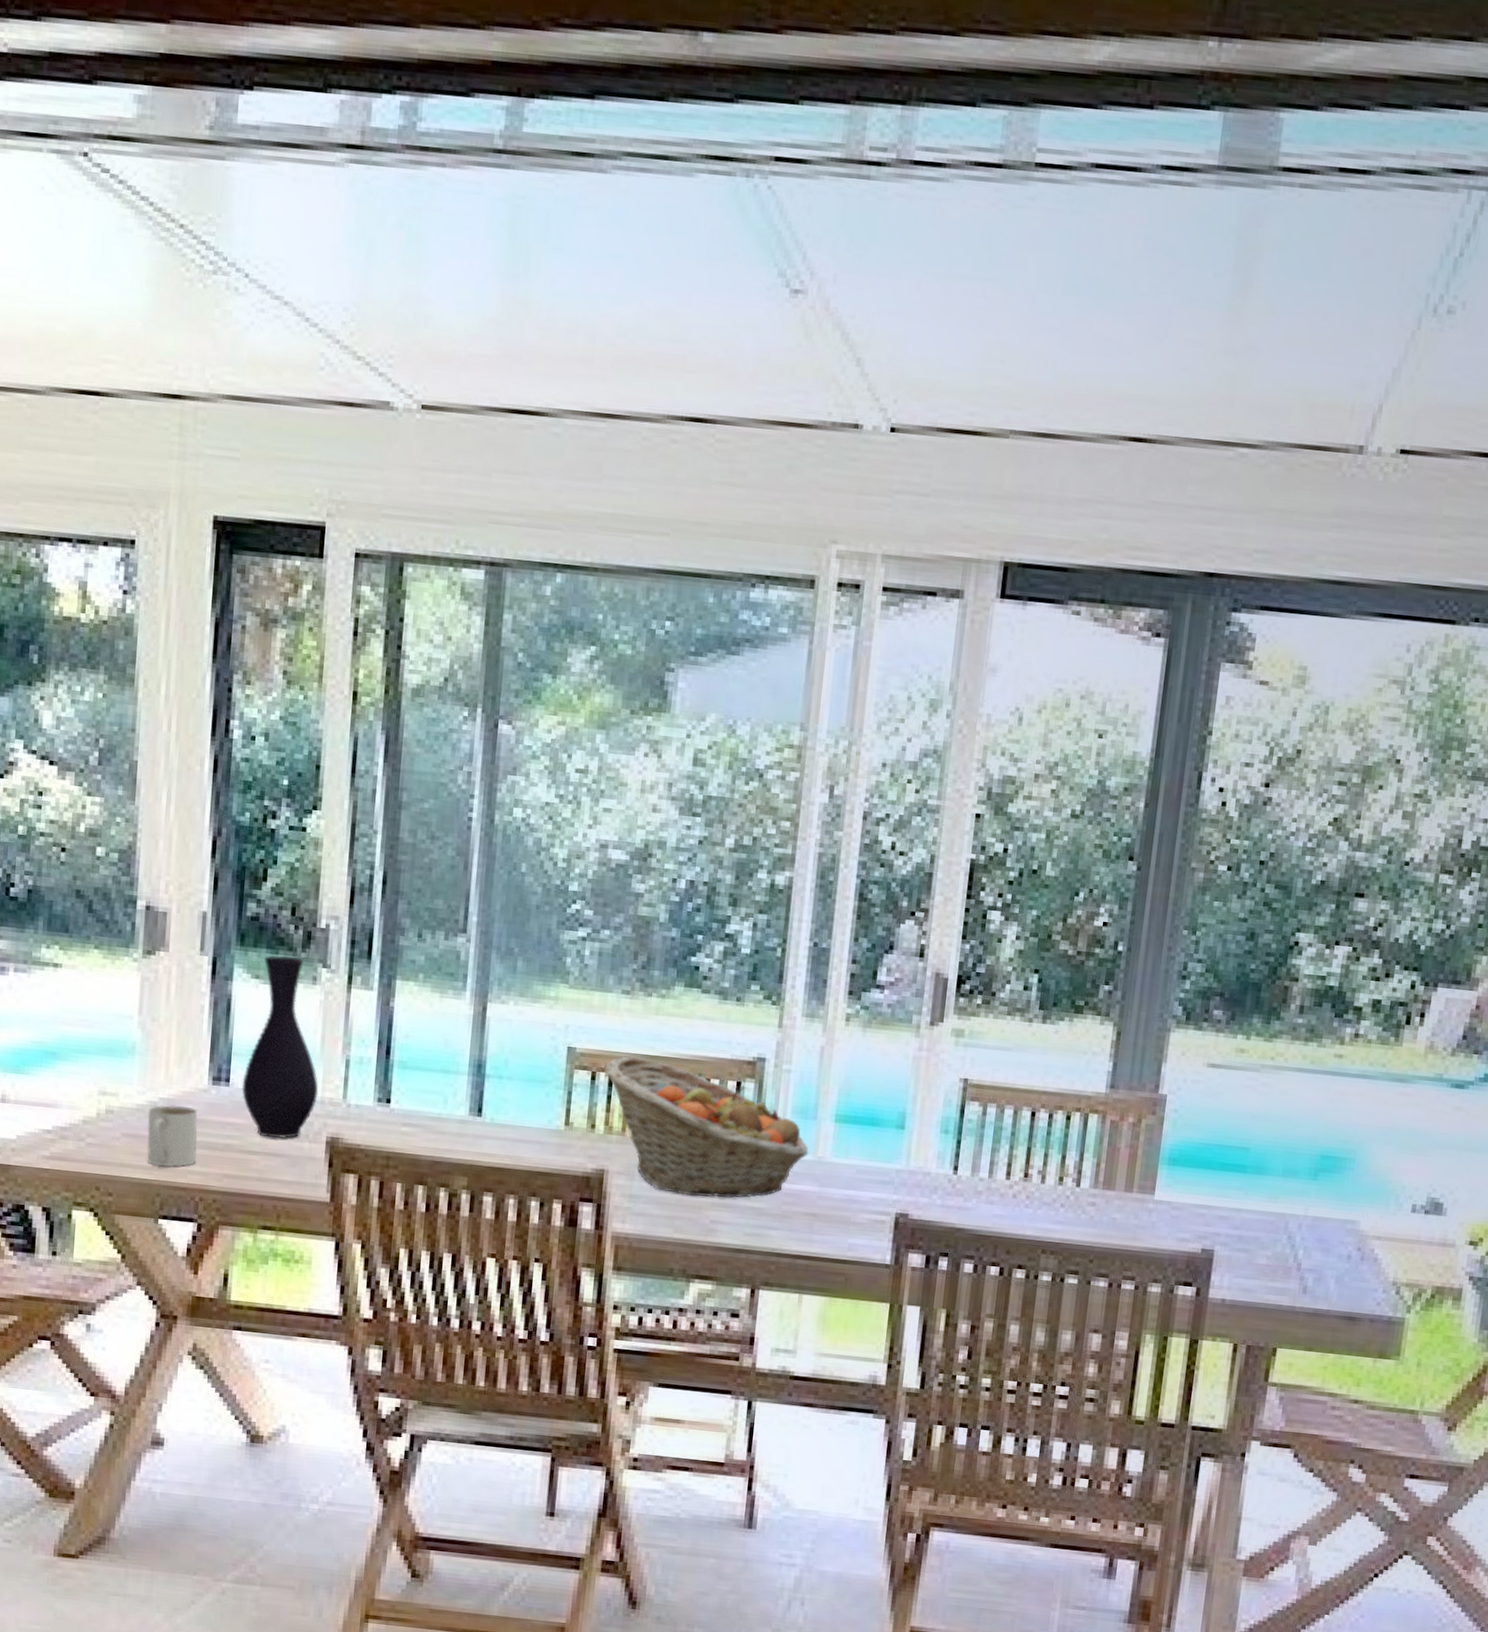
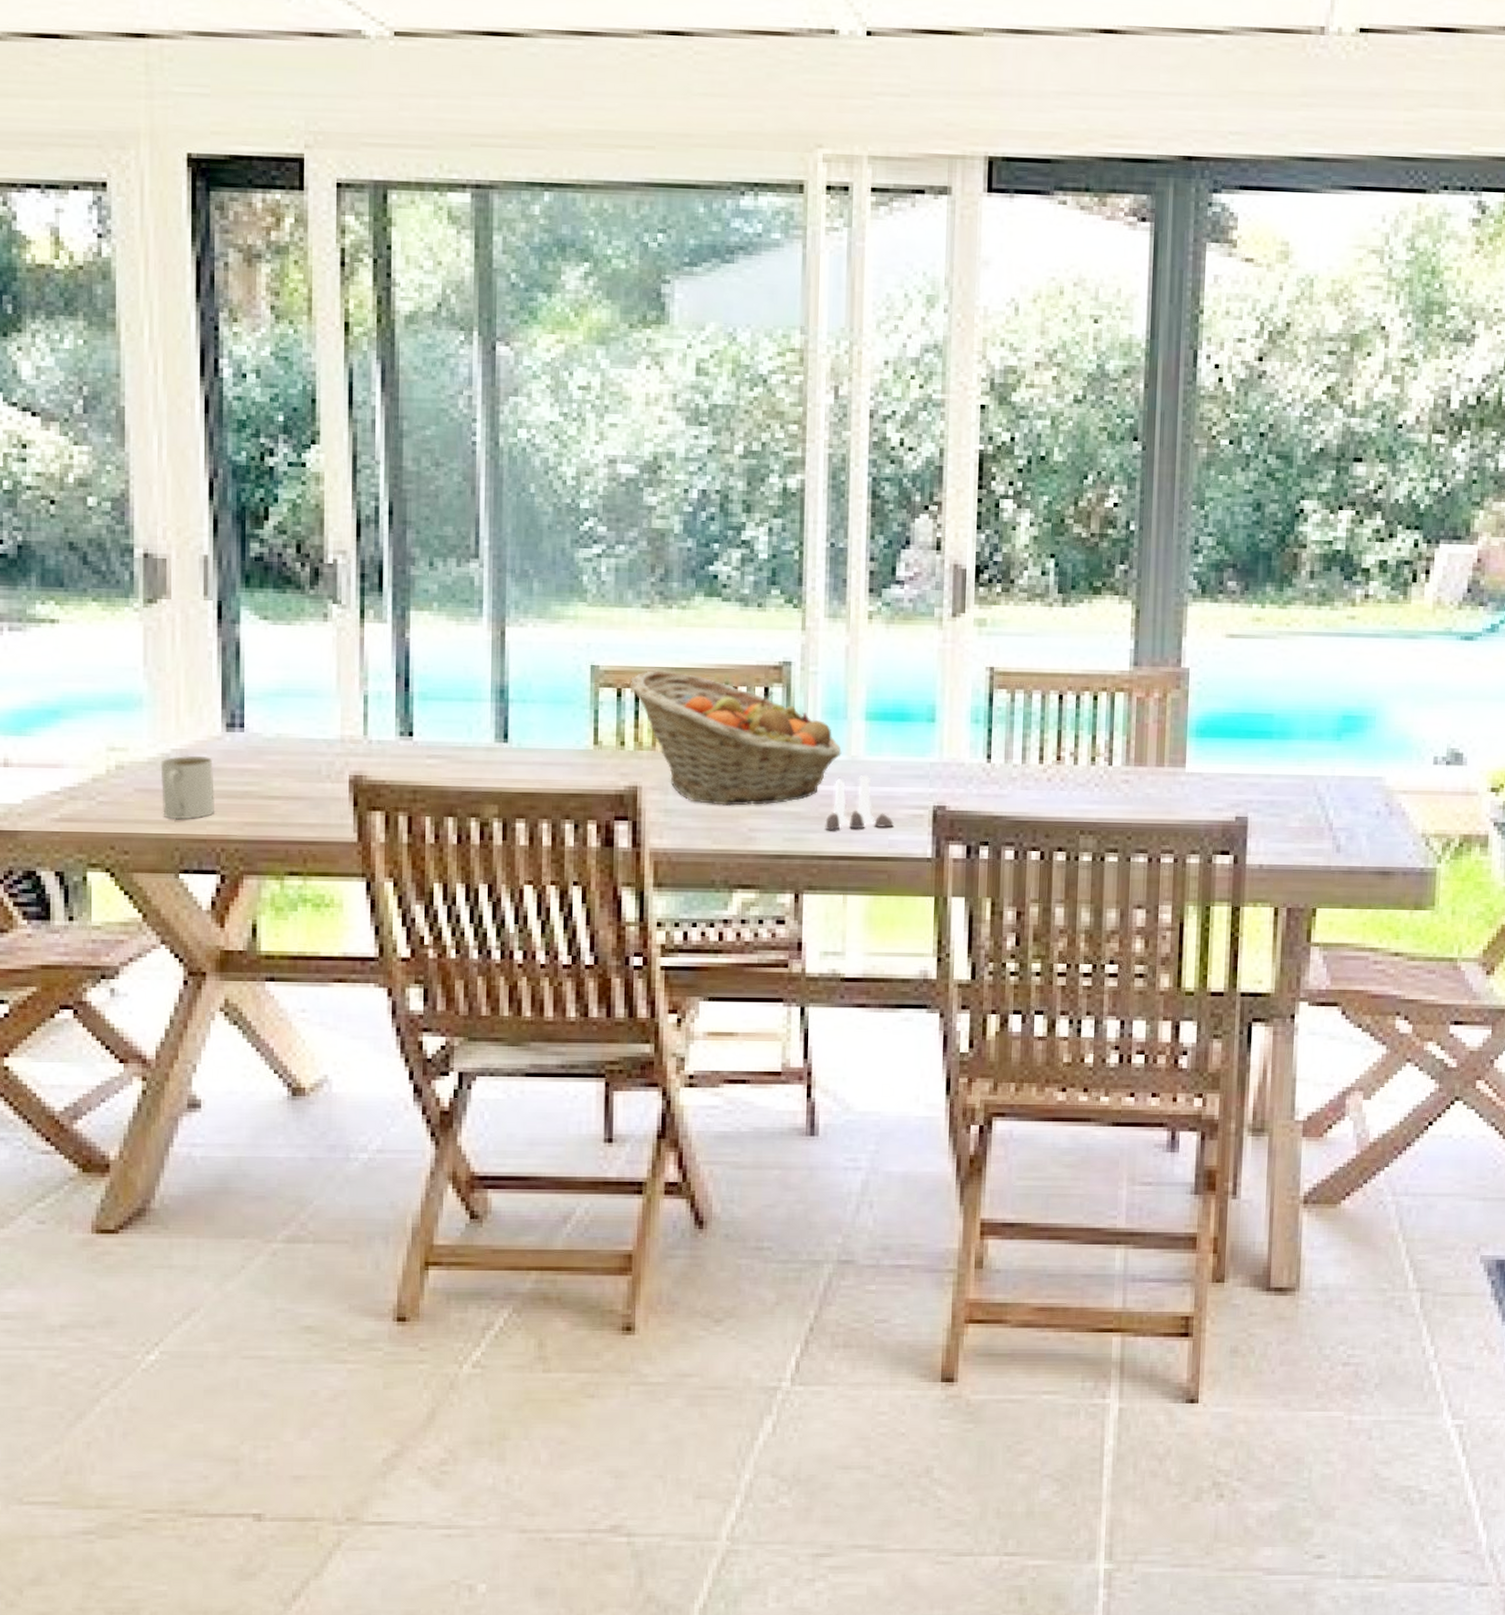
vase: present [241,955,319,1139] -> none [257,594,338,781]
salt and pepper shaker set: none [786,1176,855,1231] -> present [825,774,894,831]

